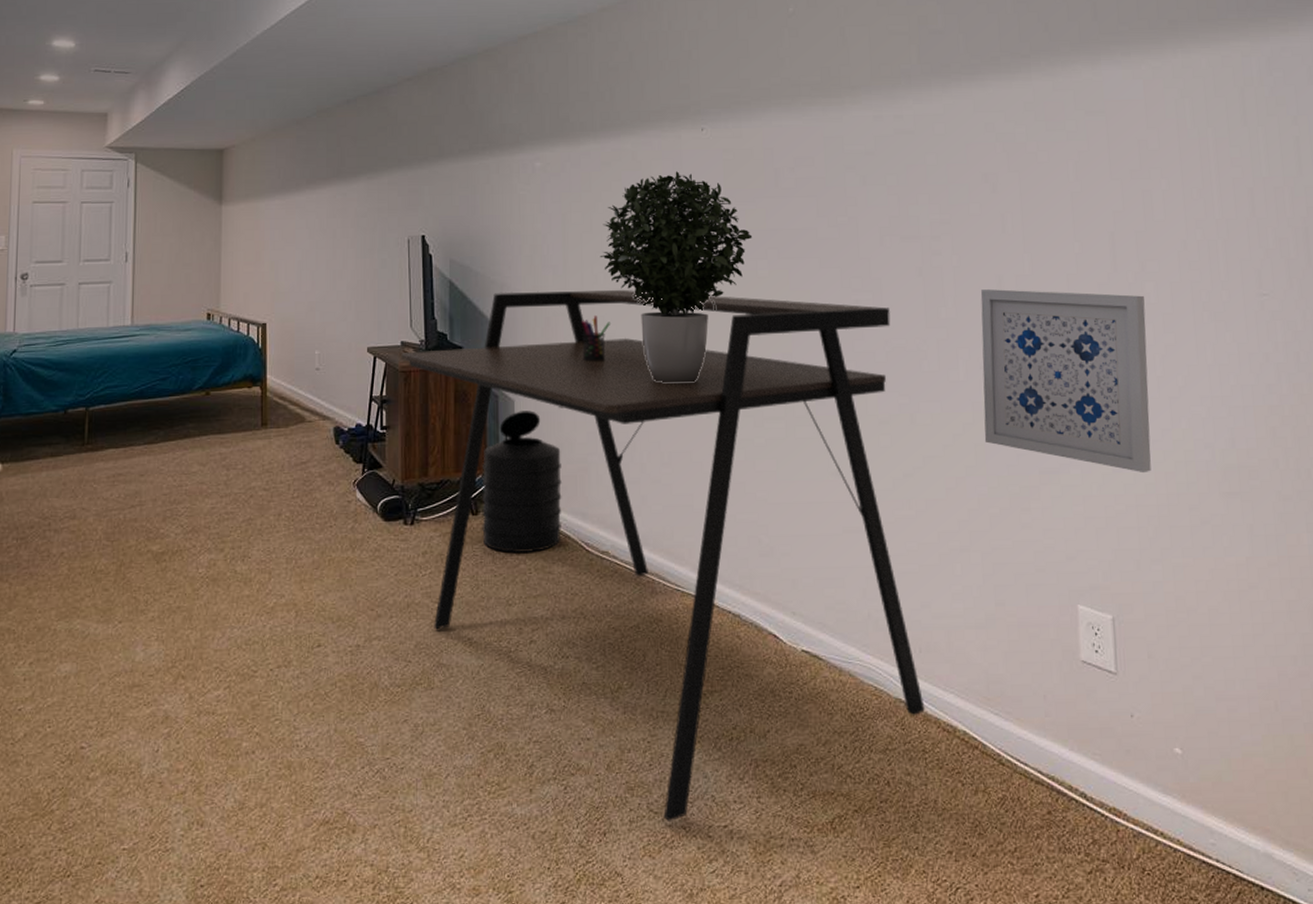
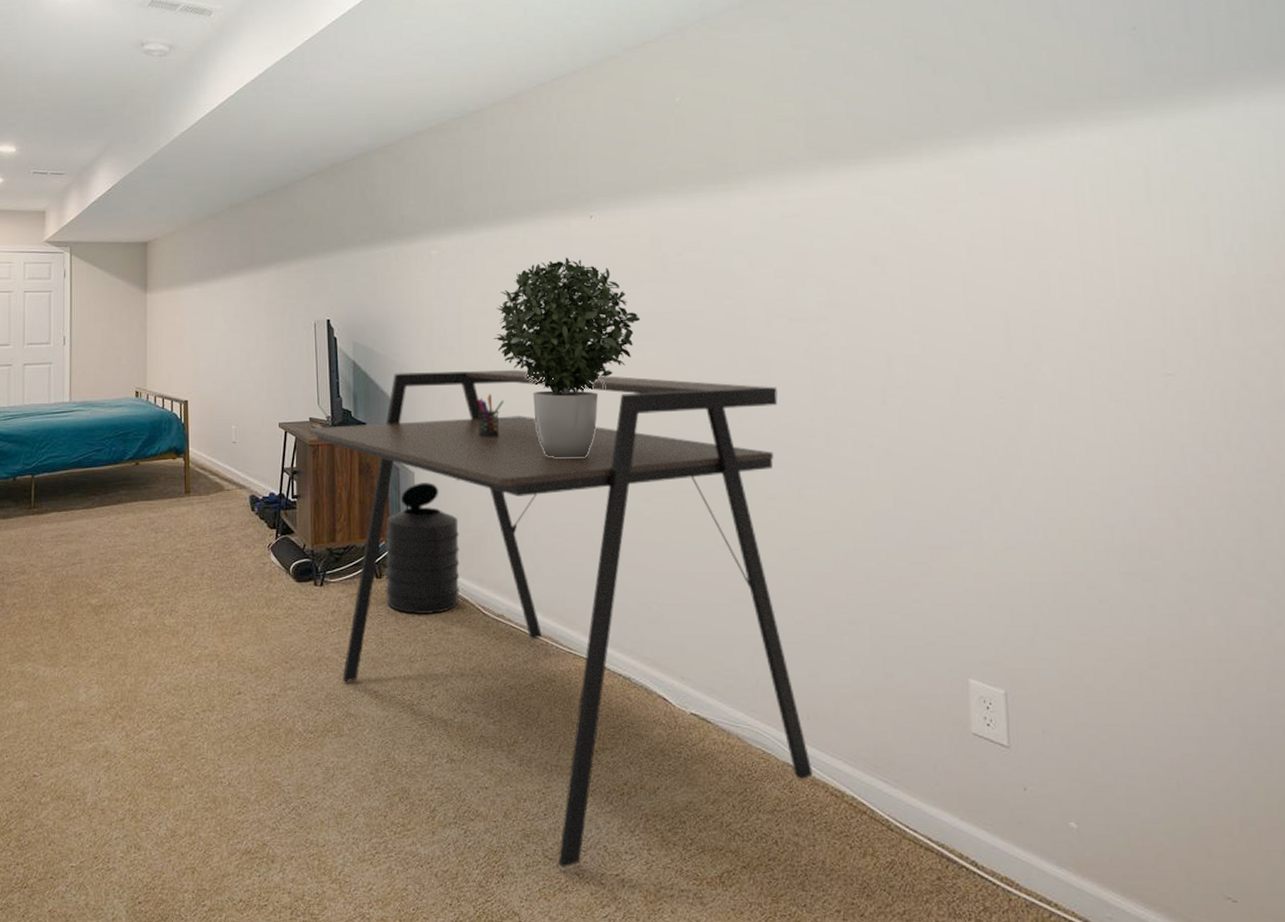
wall art: present [980,289,1151,474] -> none [869,369,1047,552]

